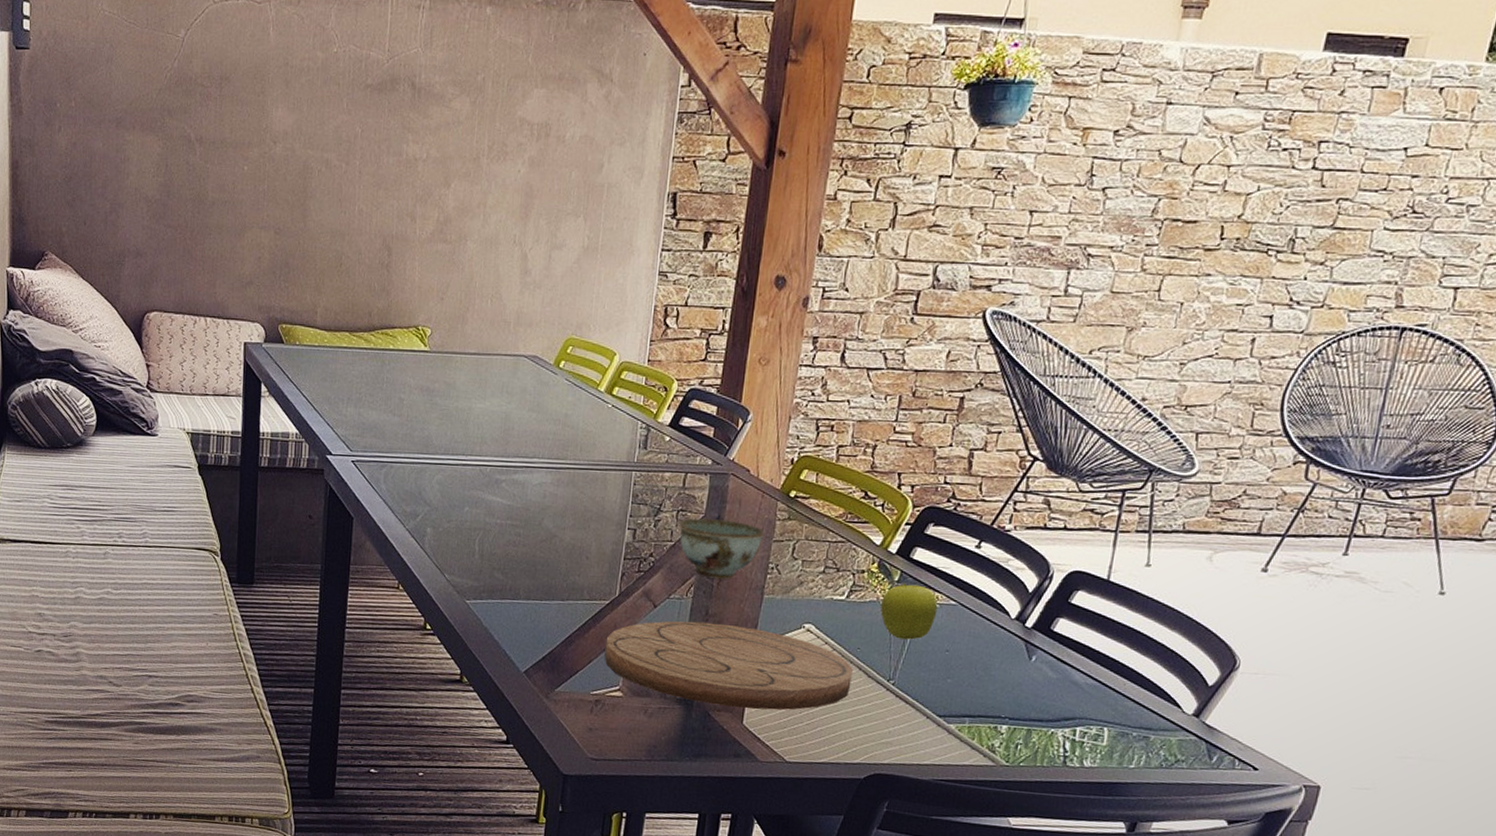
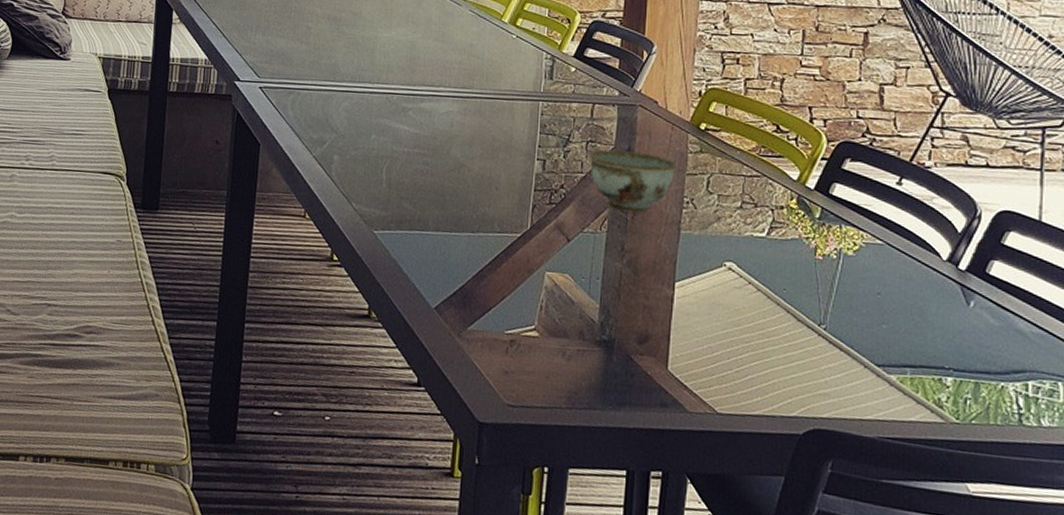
cutting board: present [604,621,853,710] -> none [518,256,780,356]
fruit: present [880,582,938,640] -> none [804,220,864,281]

